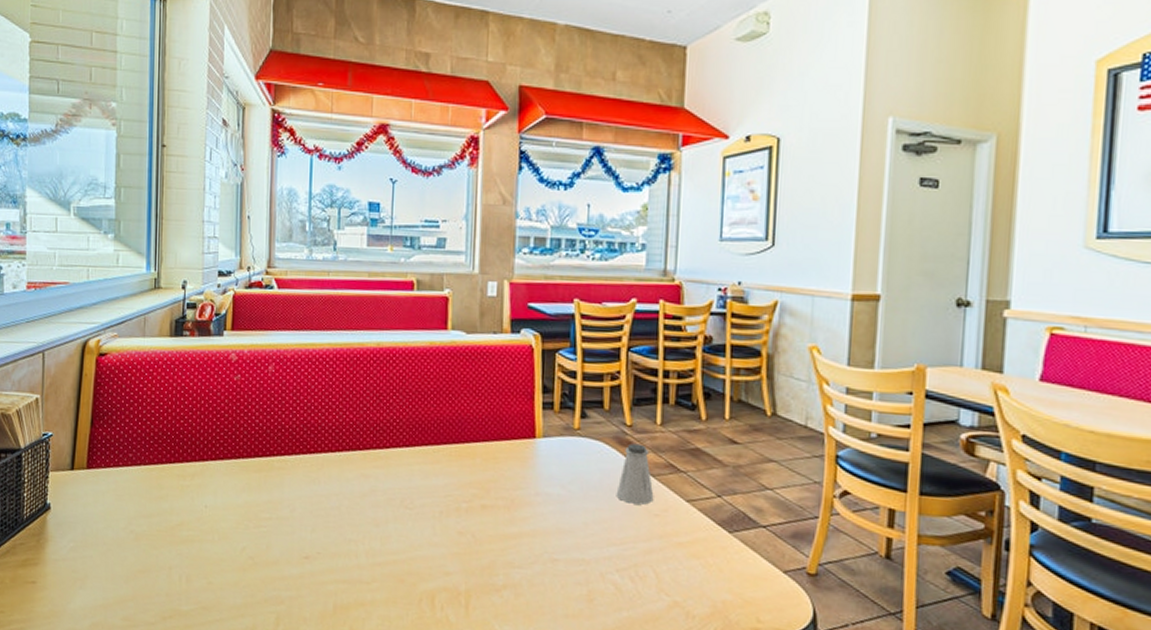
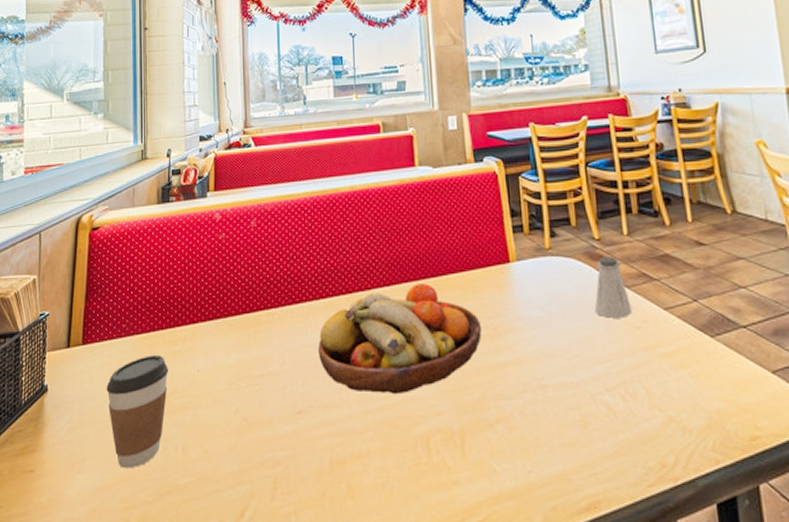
coffee cup: none [111,487,176,591] -> present [106,355,169,469]
fruit bowl: none [330,448,498,552] -> present [318,284,481,395]

